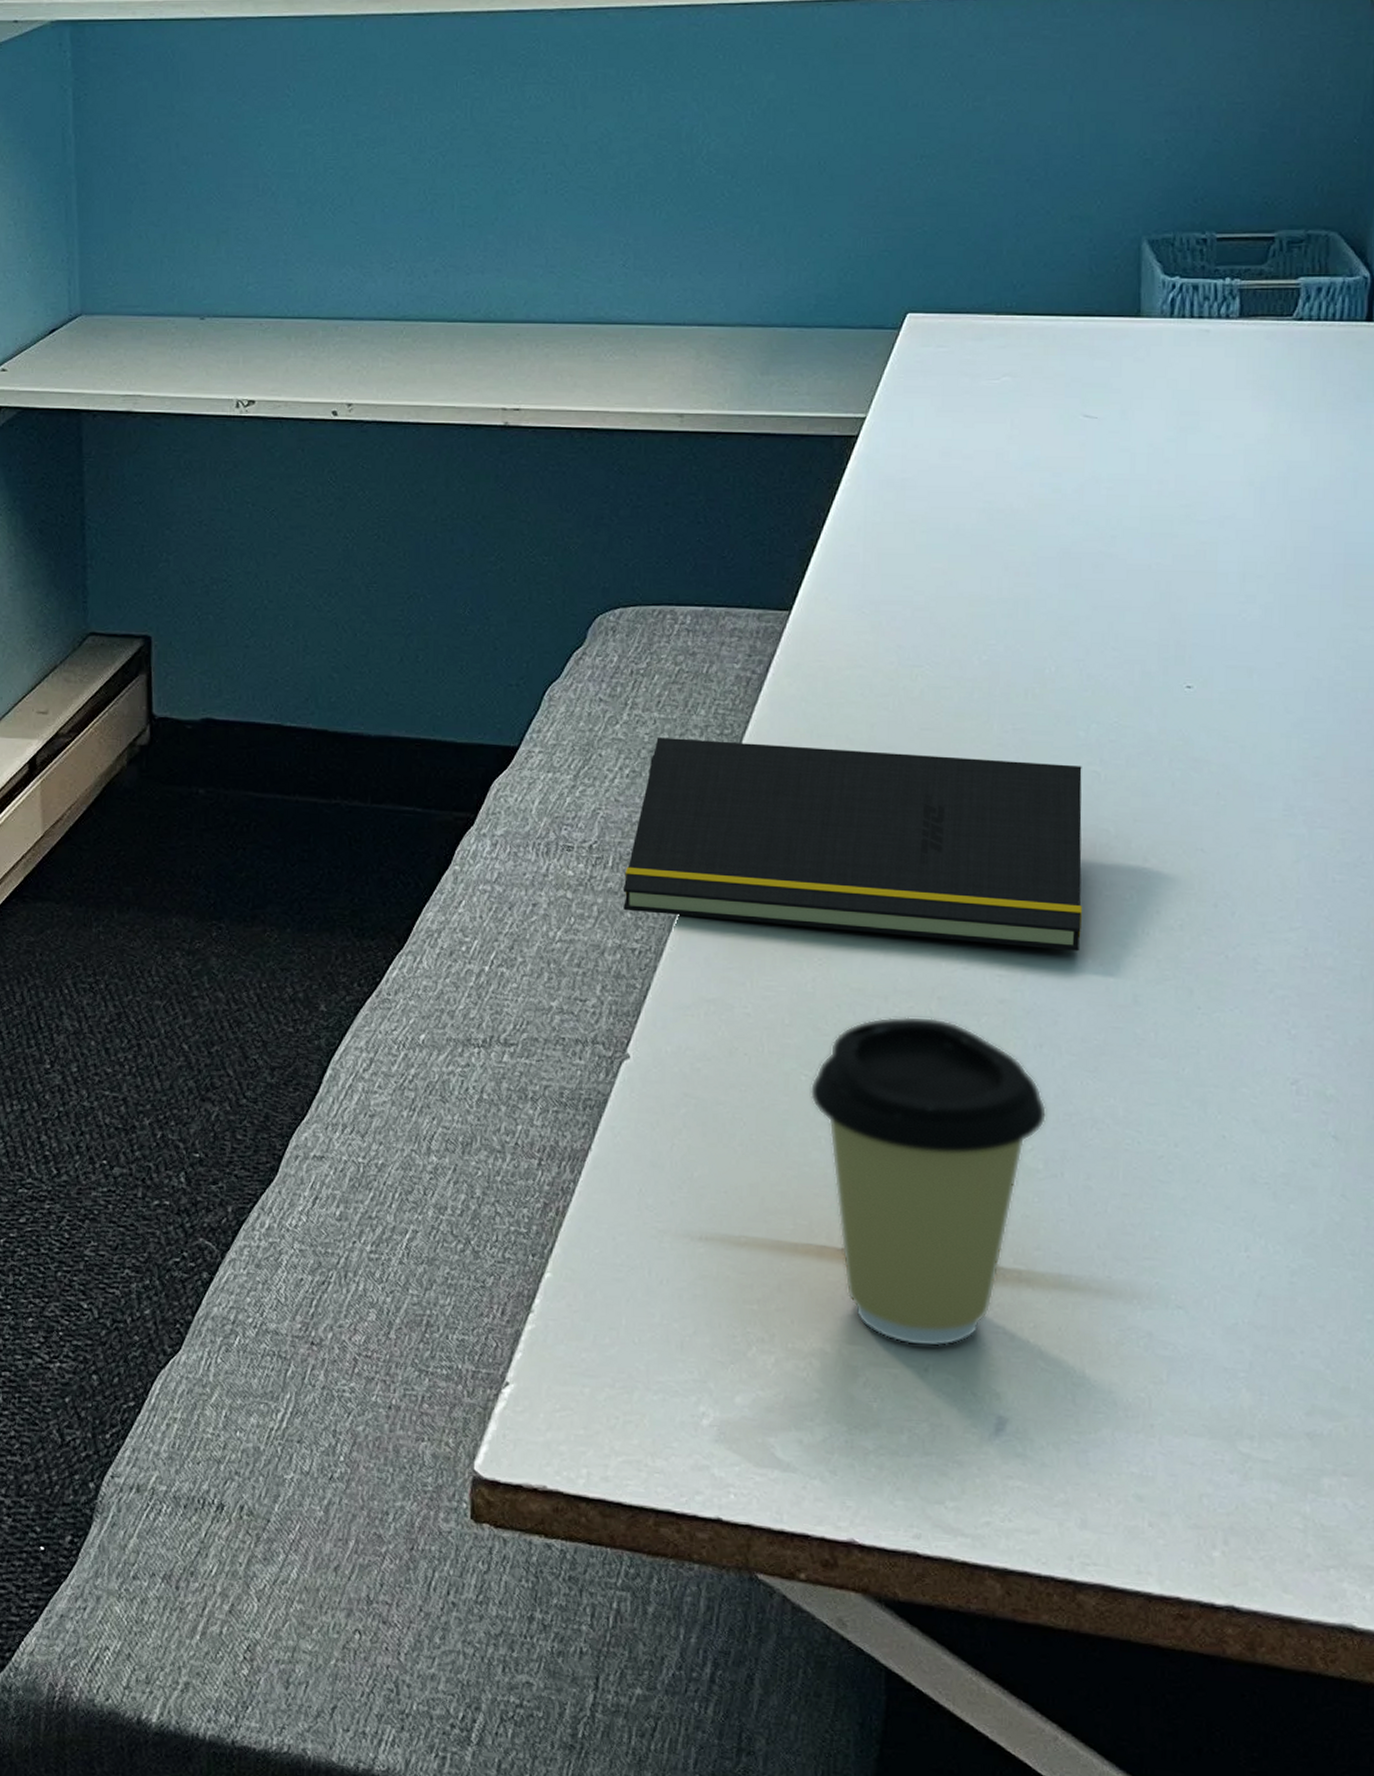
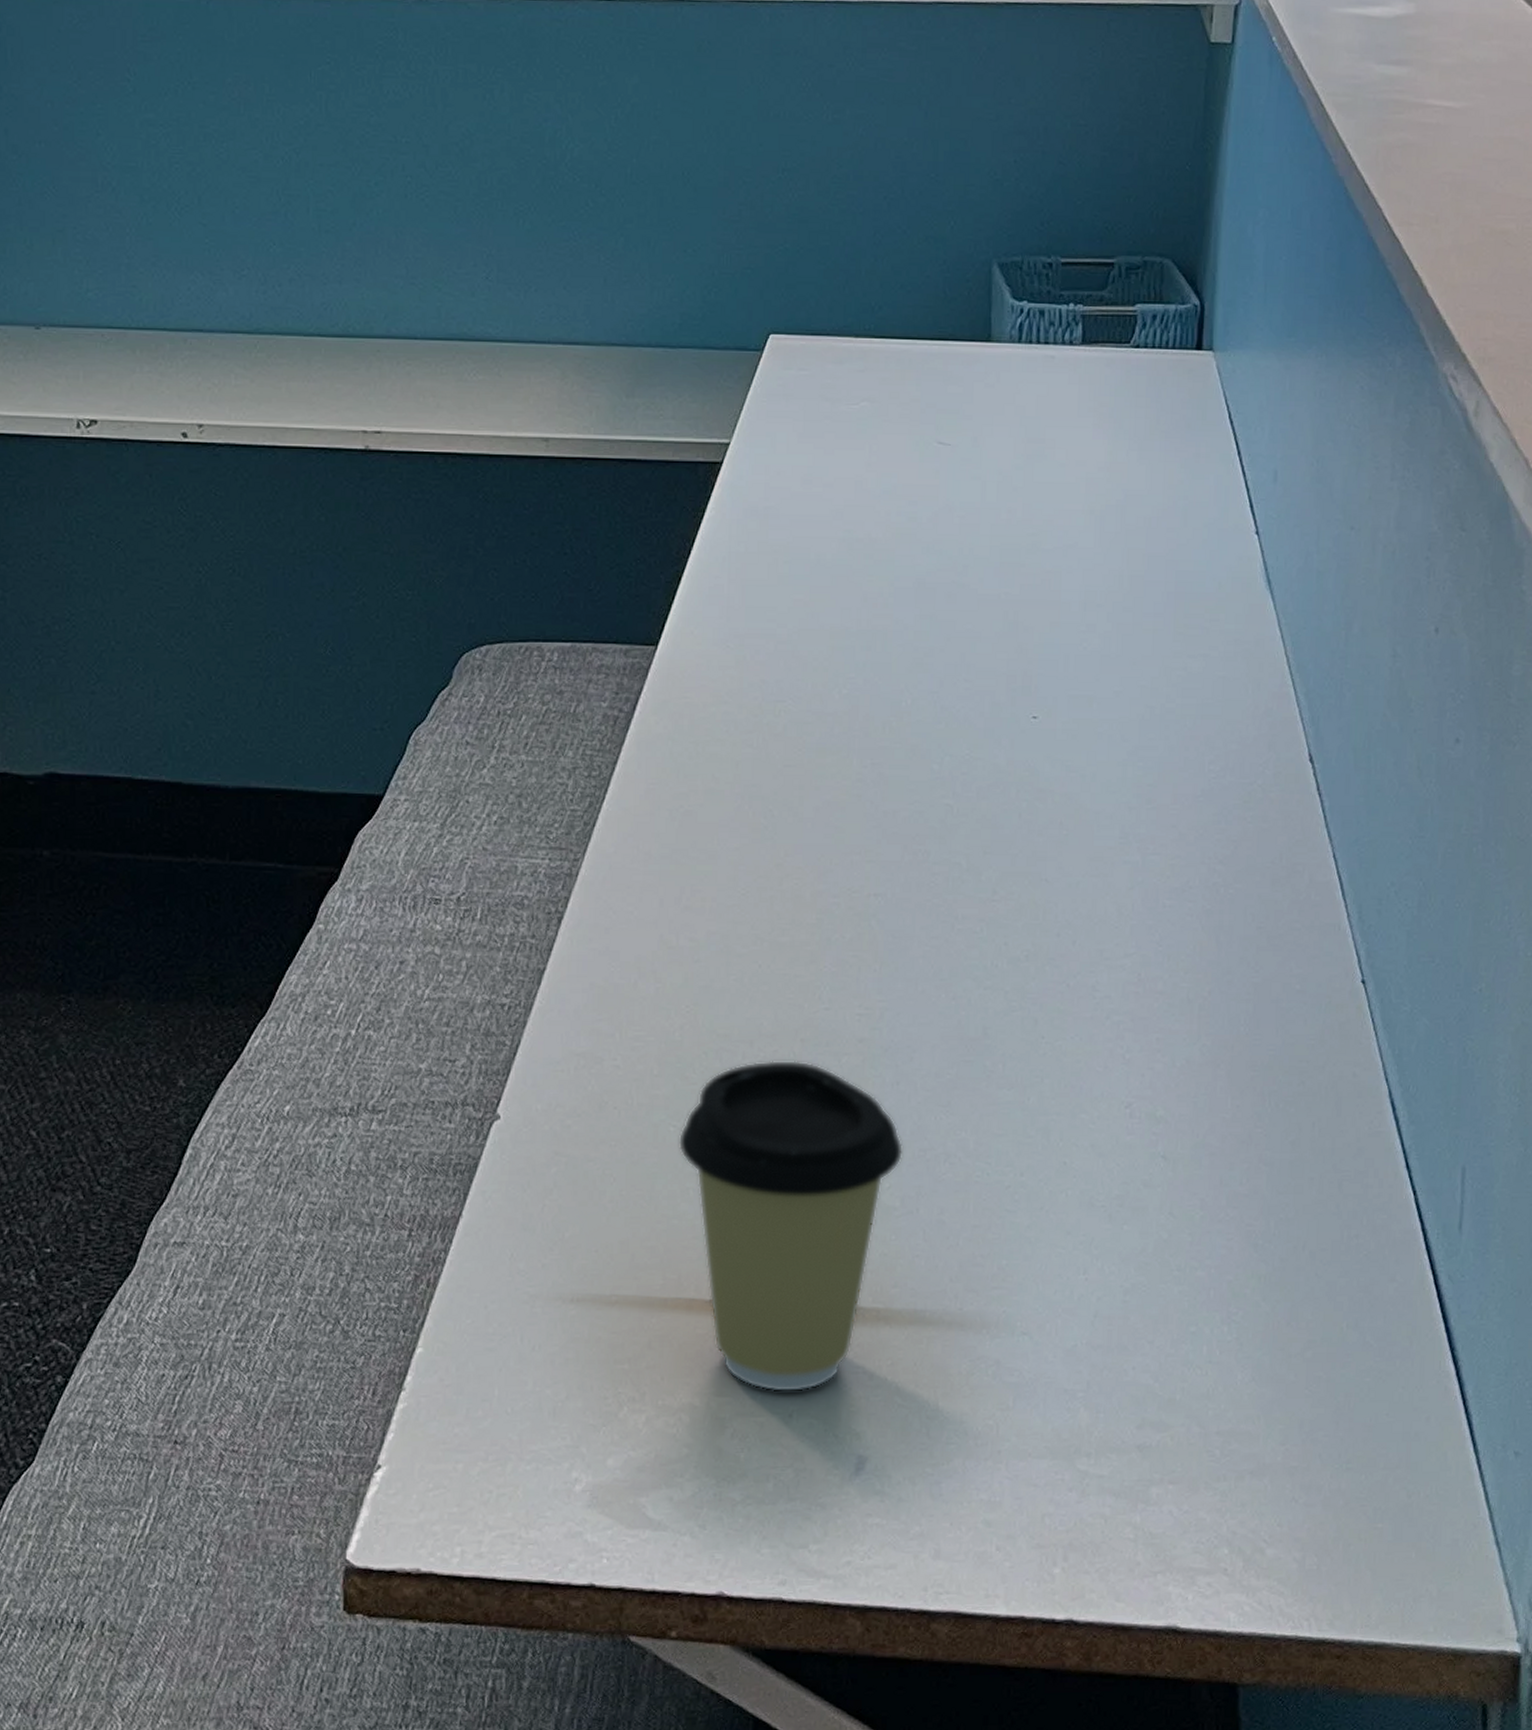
notepad: present [623,737,1082,951] -> none [491,781,936,987]

